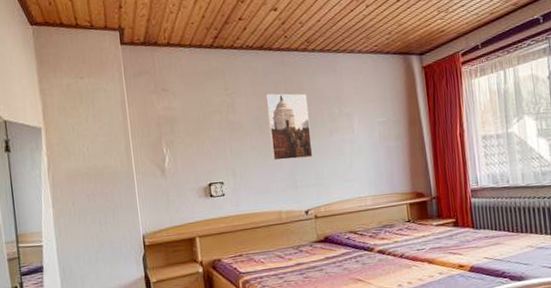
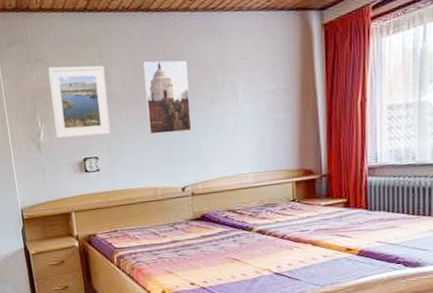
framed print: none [174,96,236,165] -> present [48,65,111,139]

